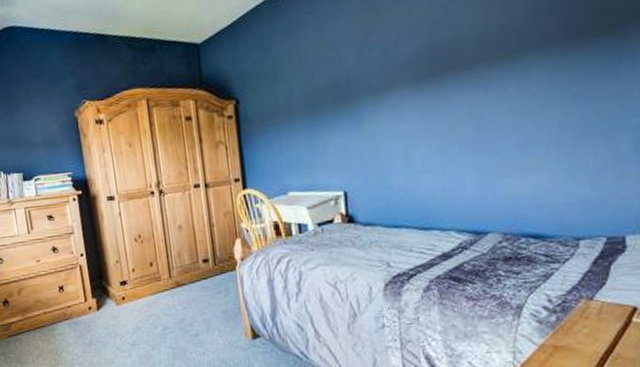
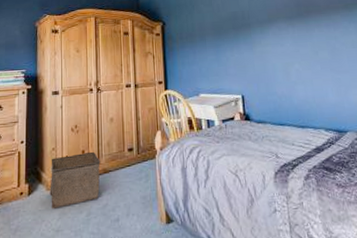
storage bin: none [116,263,174,323] -> present [49,151,100,209]

